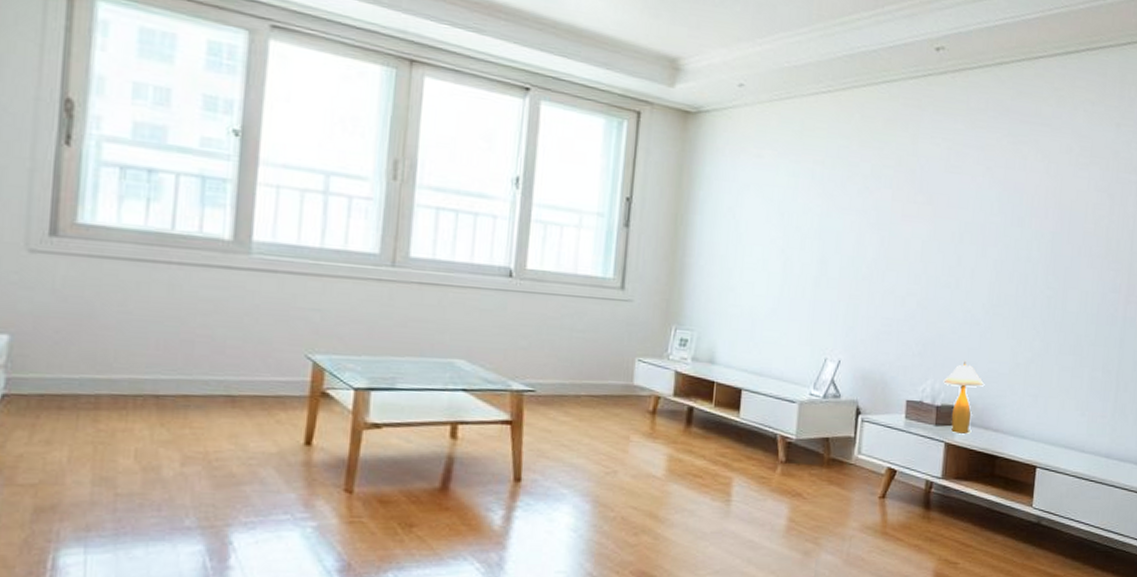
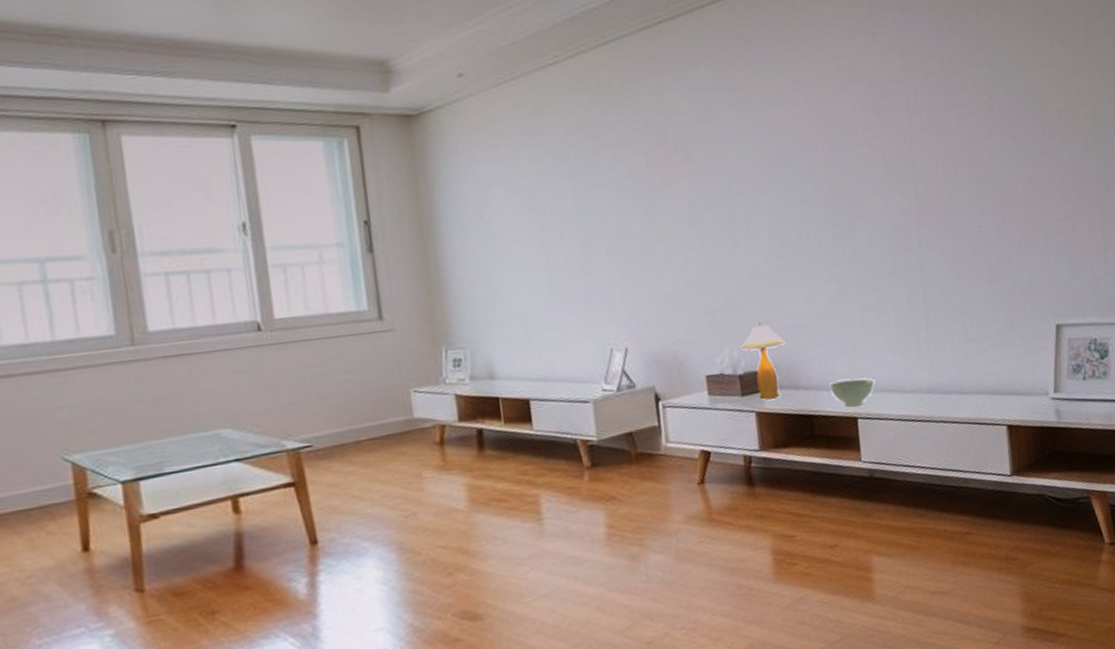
bowl: none [1016,430,1058,456] -> present [829,379,874,407]

